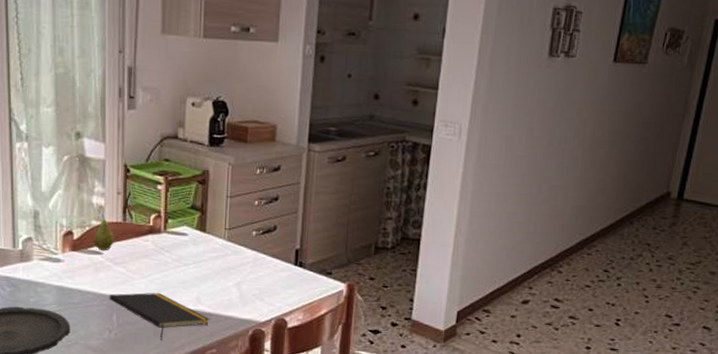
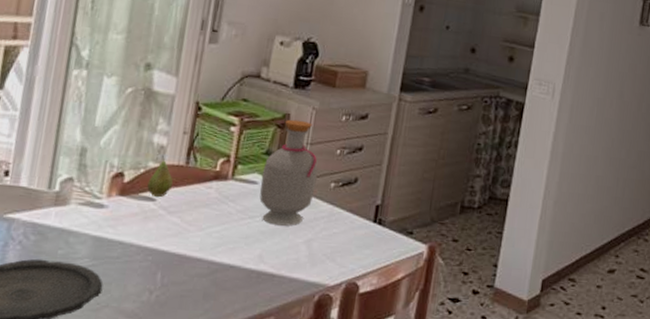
notepad: present [109,292,210,340] -> none [155,247,272,305]
bottle: none [190,175,240,271] -> present [259,119,318,226]

